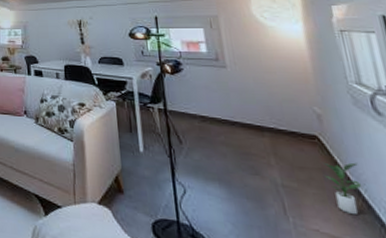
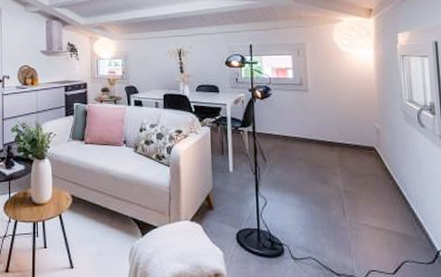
potted plant: present [322,162,363,215] -> none [376,167,403,210]

